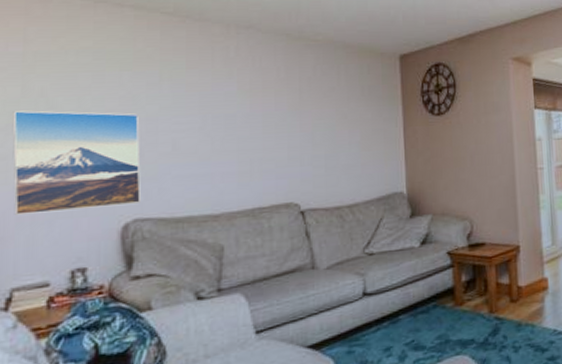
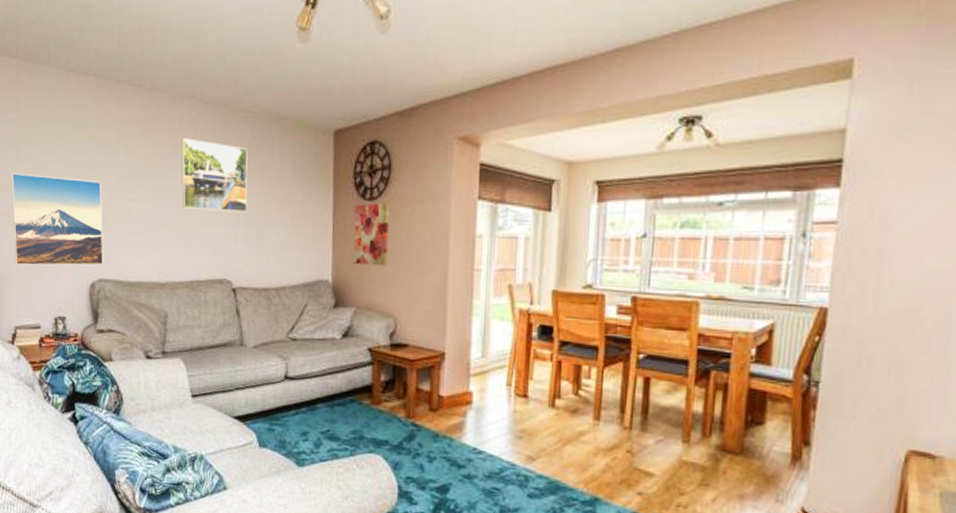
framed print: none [237,66,315,136] -> present [181,138,248,213]
wall art: none [425,116,459,175] -> present [353,203,389,266]

